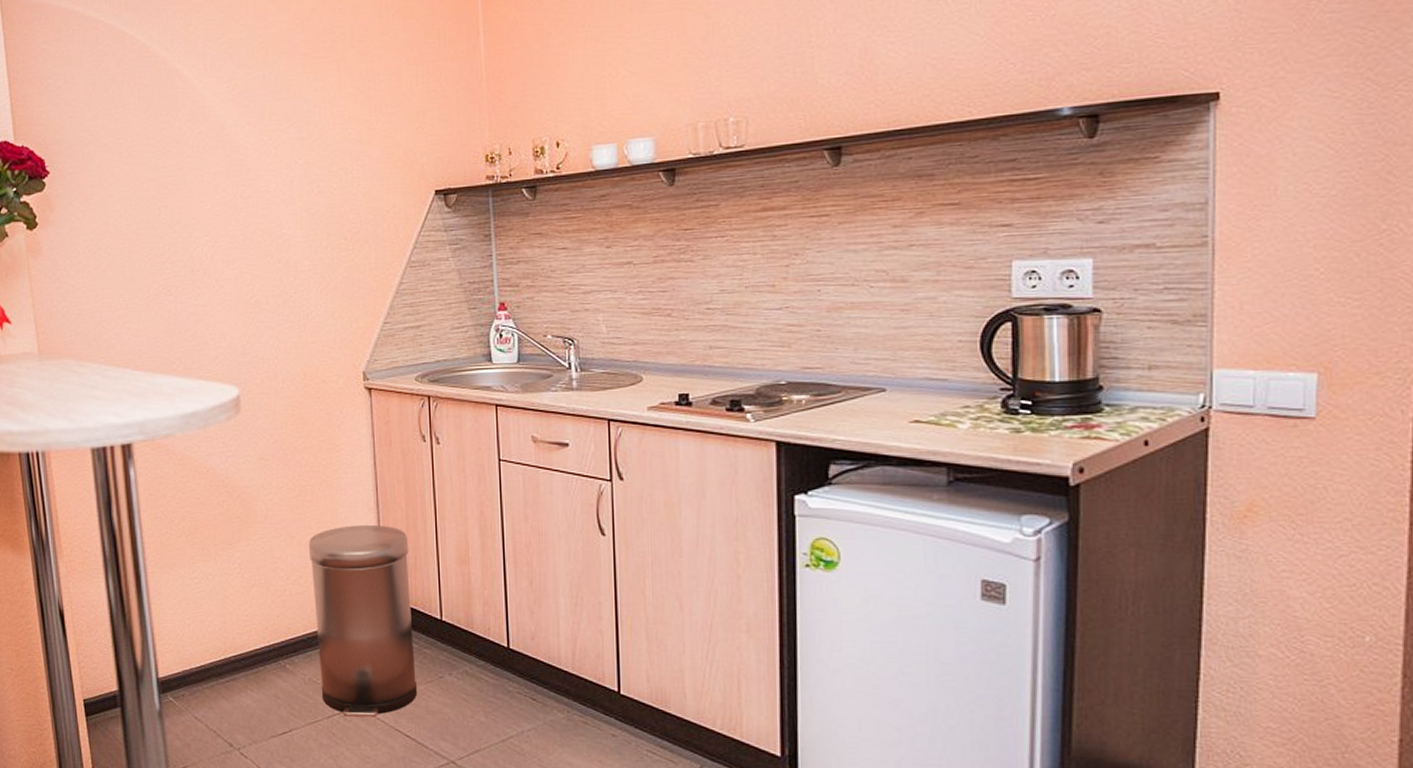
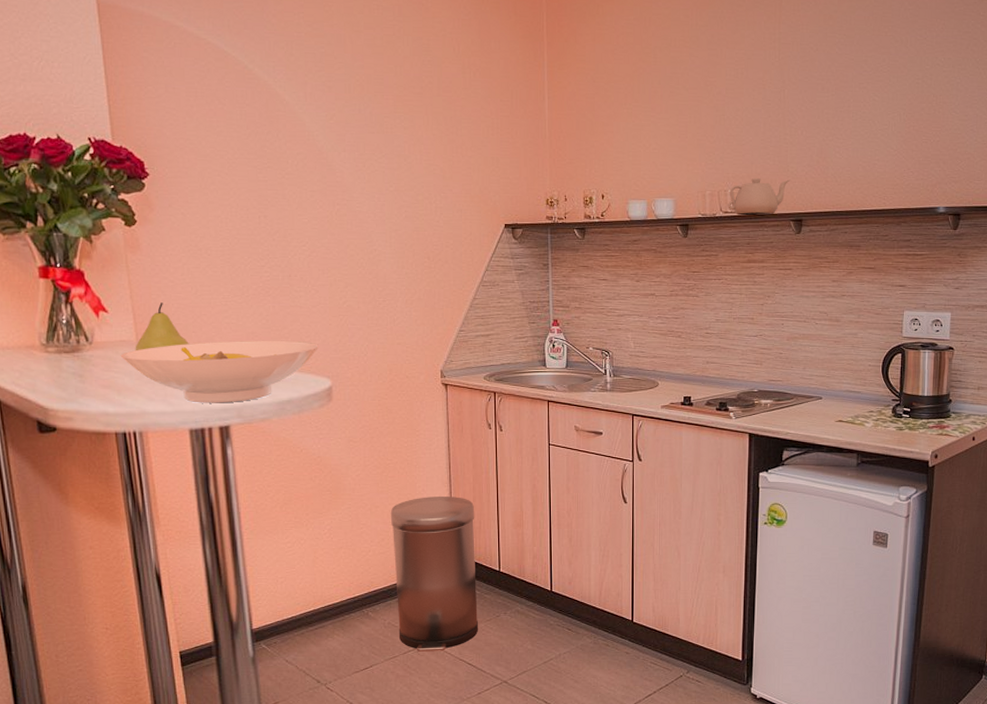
bowl: none [23,344,224,419] -> present [120,340,319,403]
fruit: none [37,309,90,364] -> present [135,302,189,351]
teapot: none [730,95,821,150] -> present [728,178,791,216]

